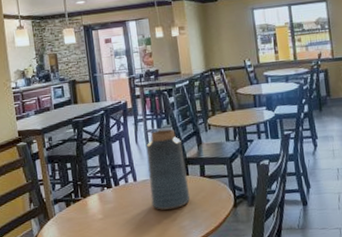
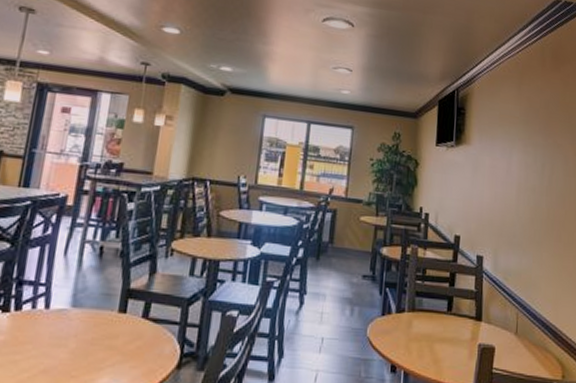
vase: present [147,128,191,211] -> none [61,243,129,359]

